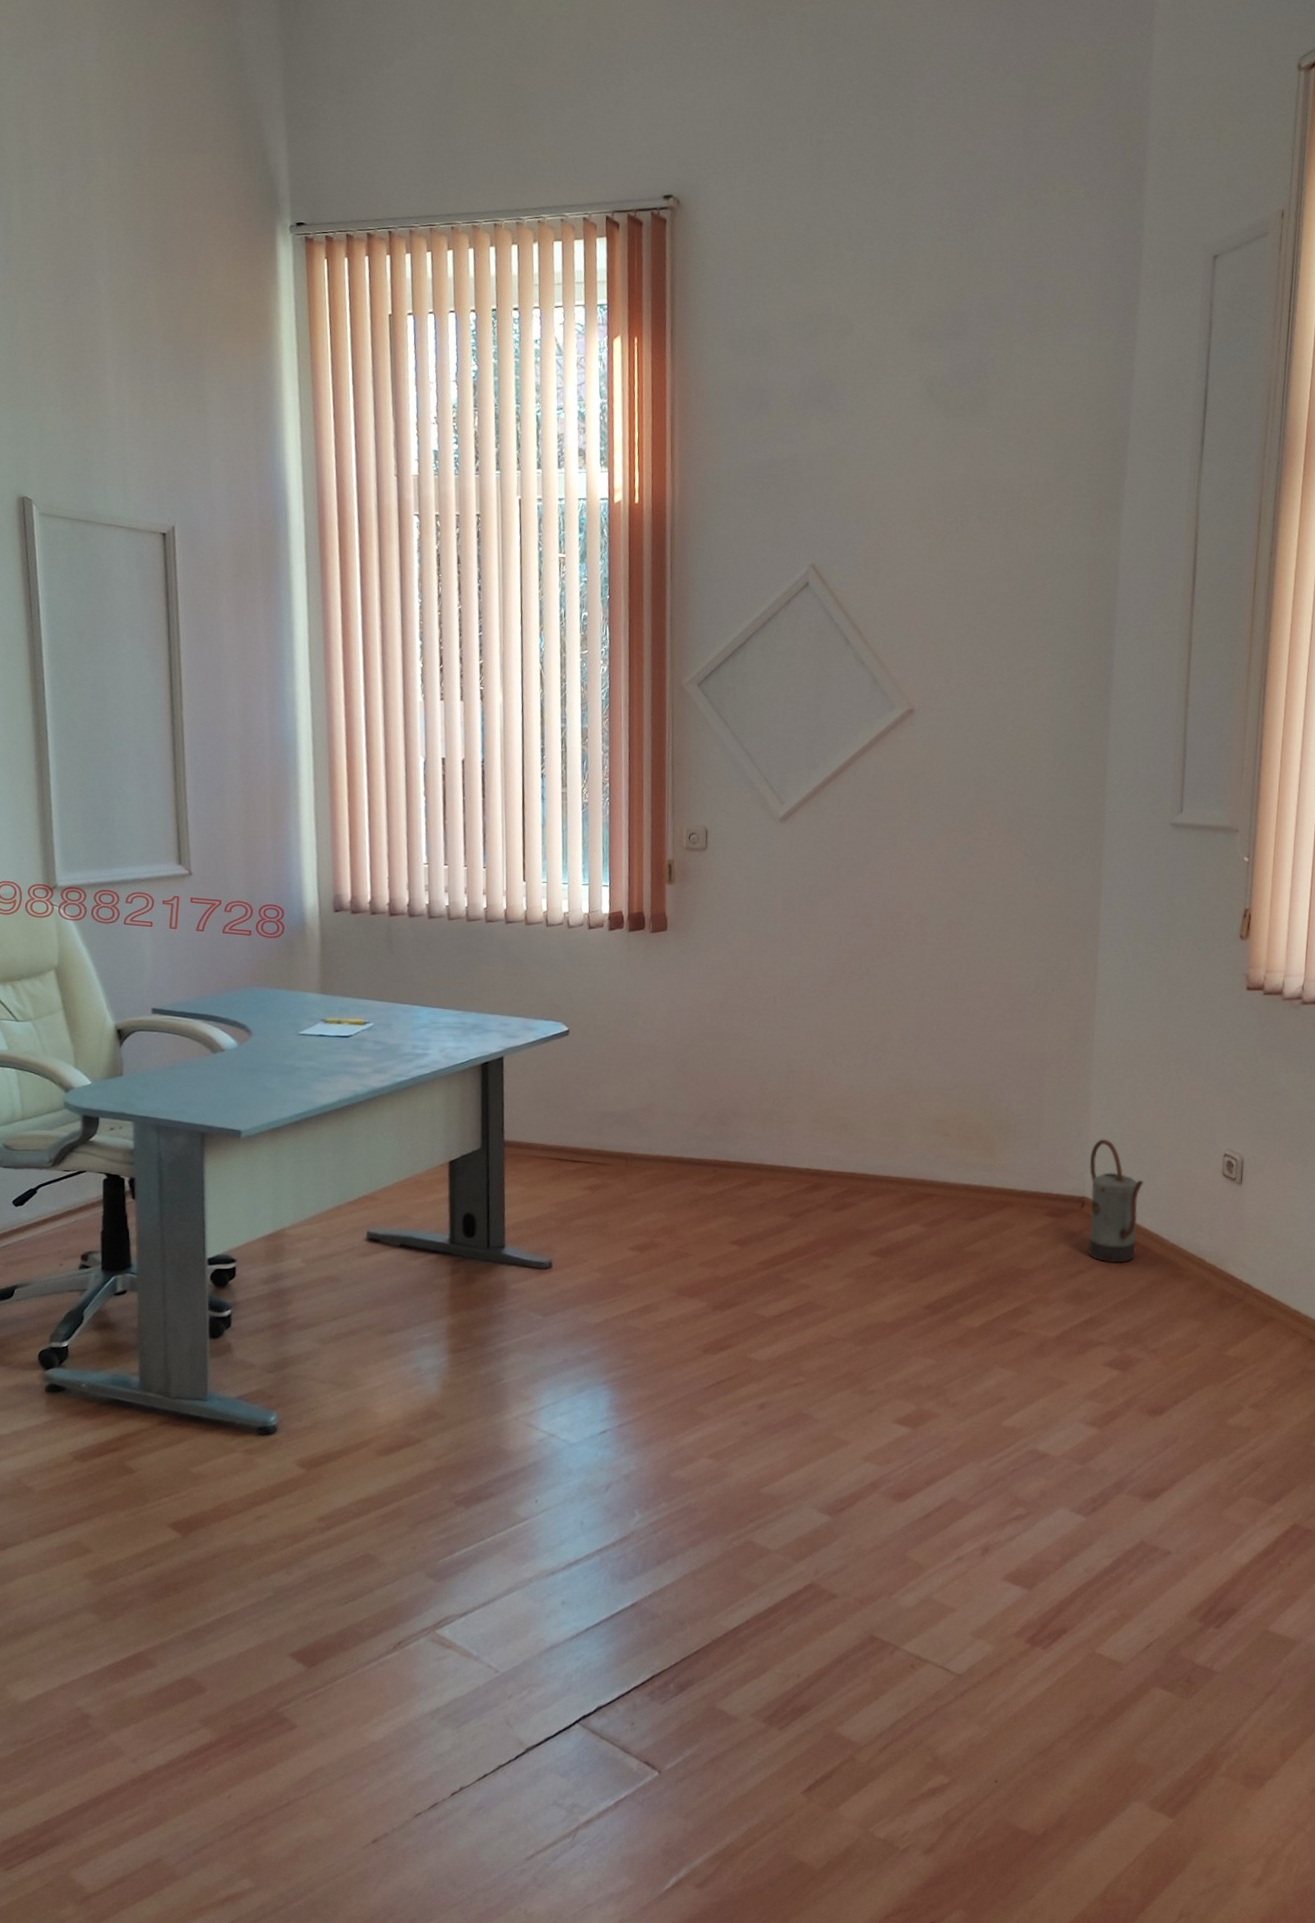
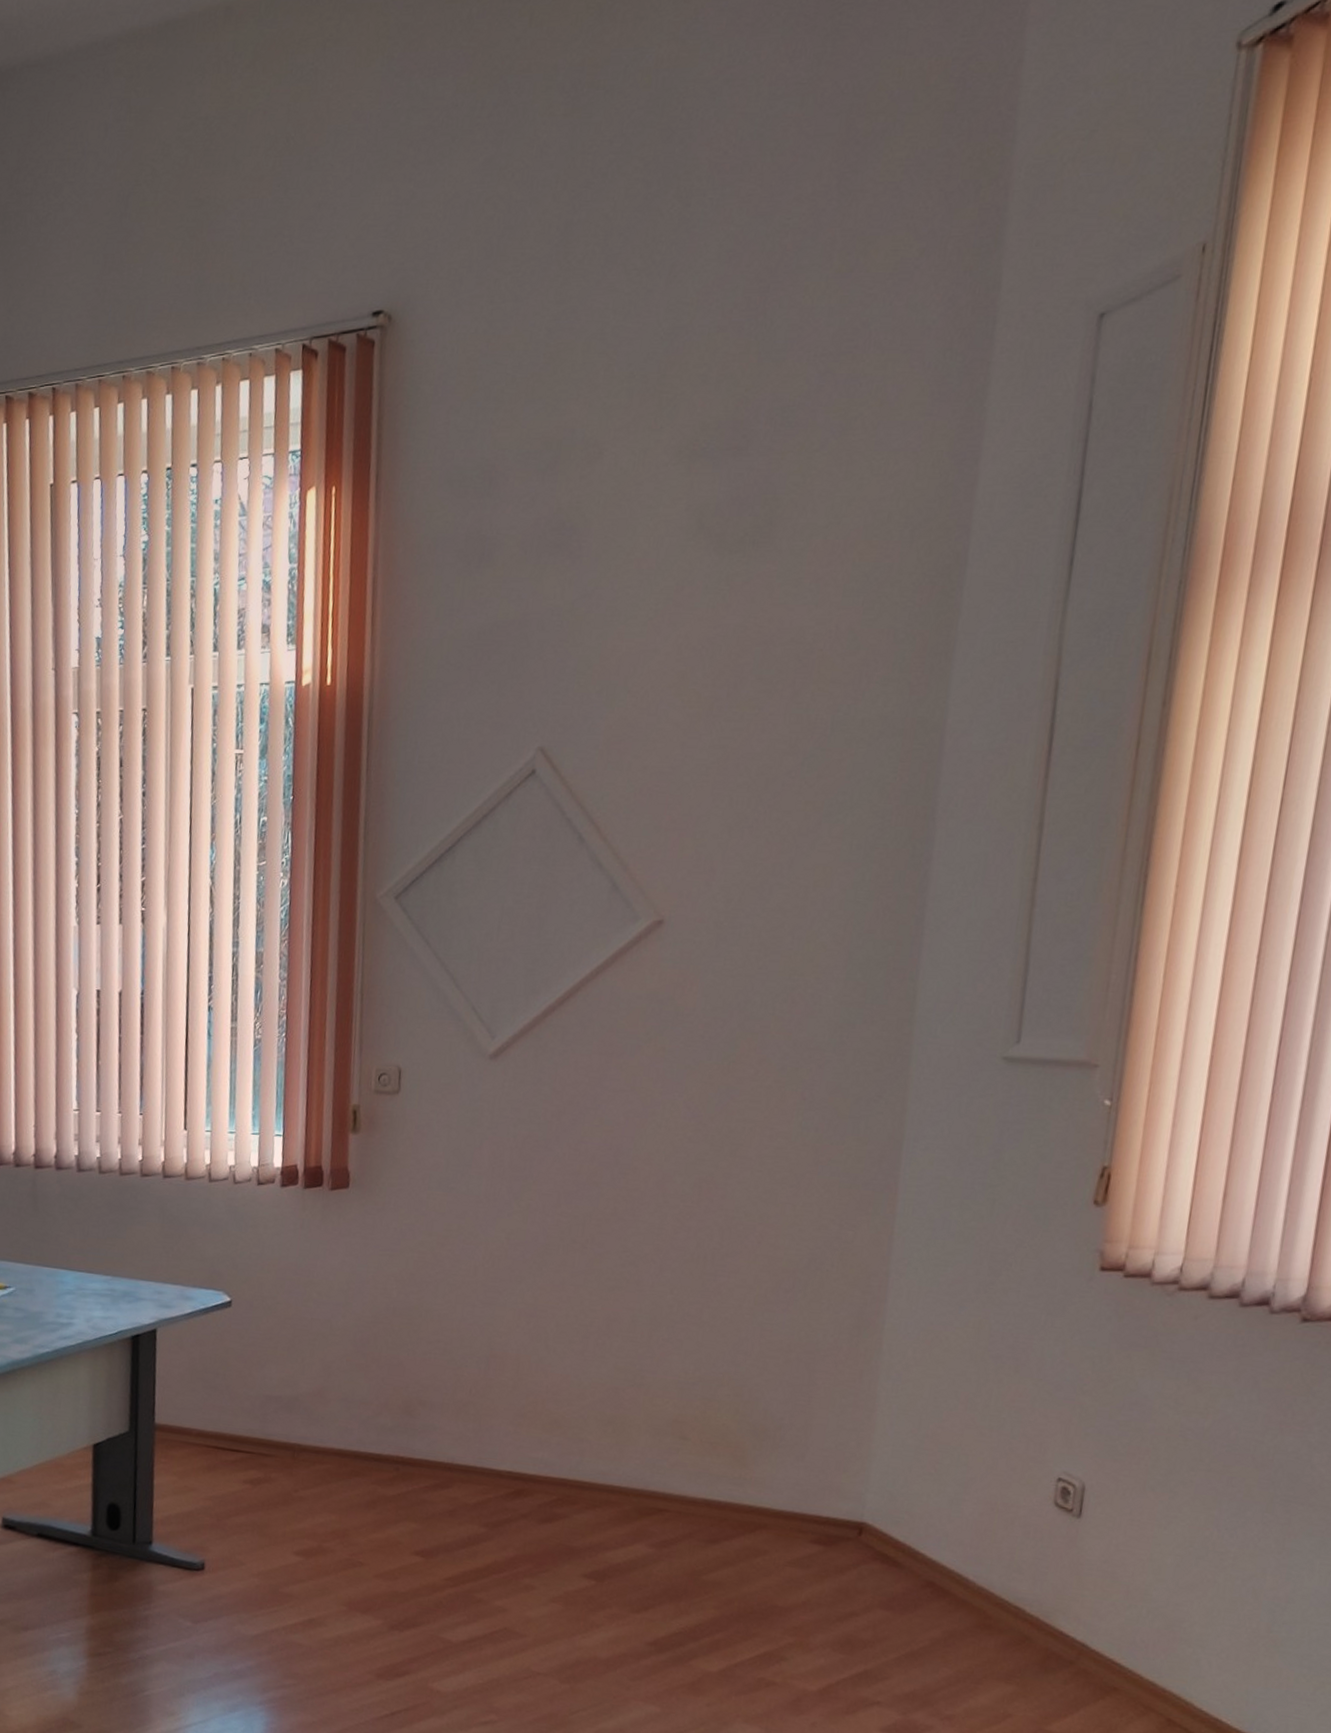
watering can: present [1088,1138,1144,1263] -> none [865,1451,945,1607]

